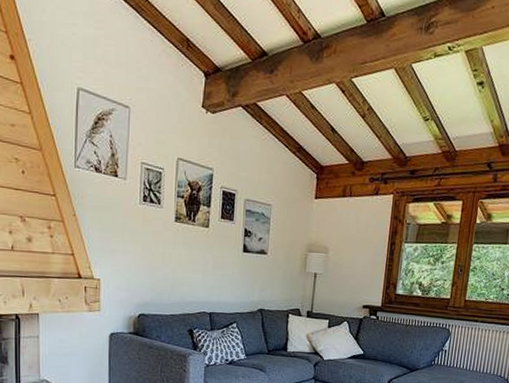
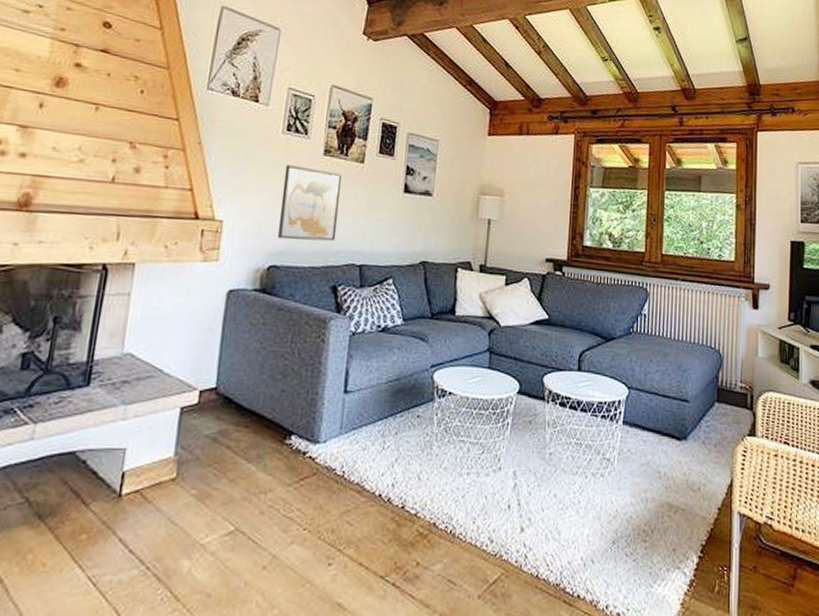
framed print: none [143,231,192,294] -> present [277,165,343,242]

